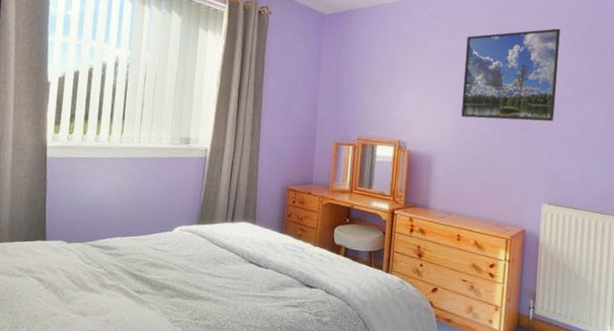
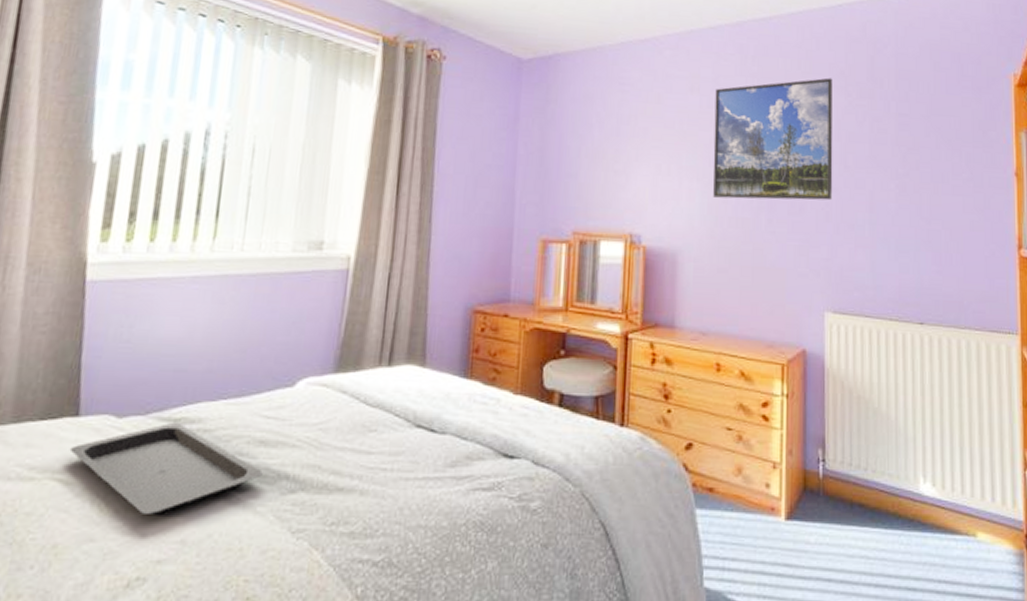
serving tray: none [41,248,154,304] -> present [69,422,263,516]

